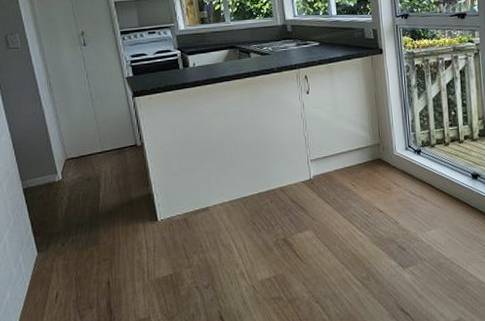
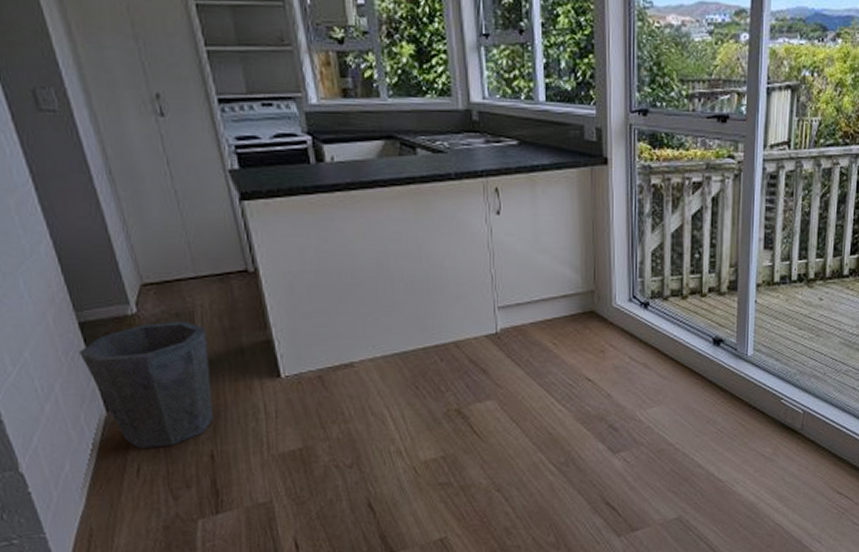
waste bin: none [22,183,110,279] -> present [79,320,214,448]

